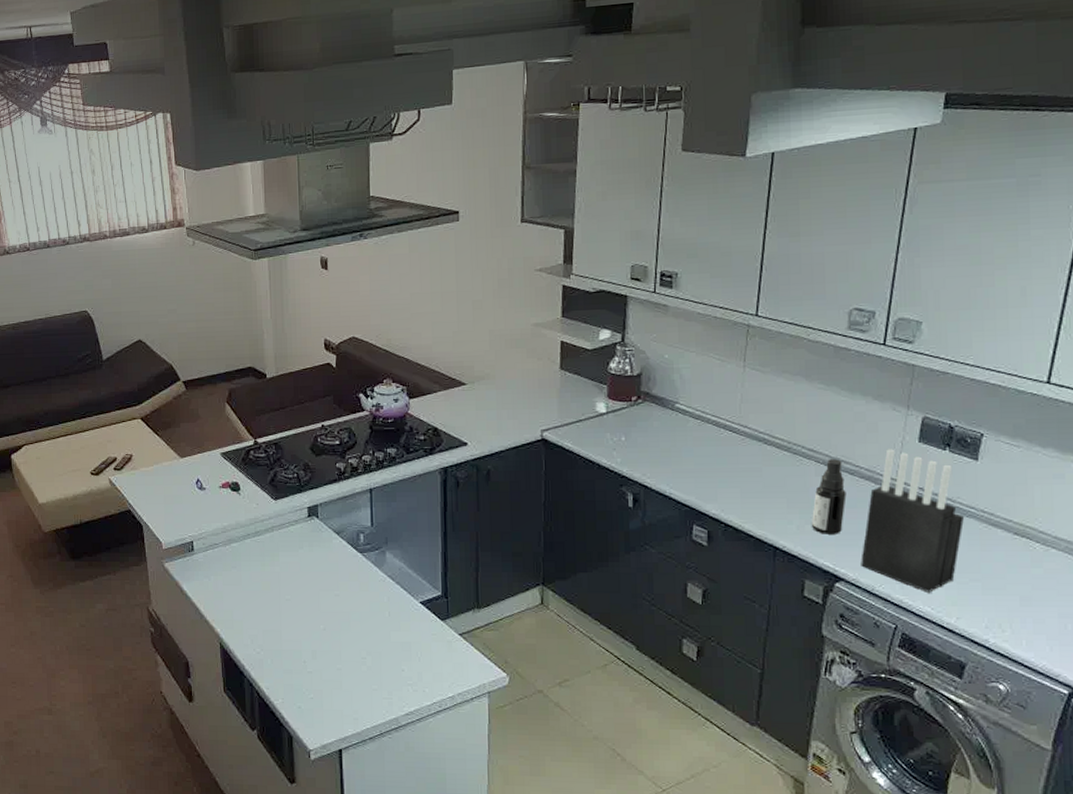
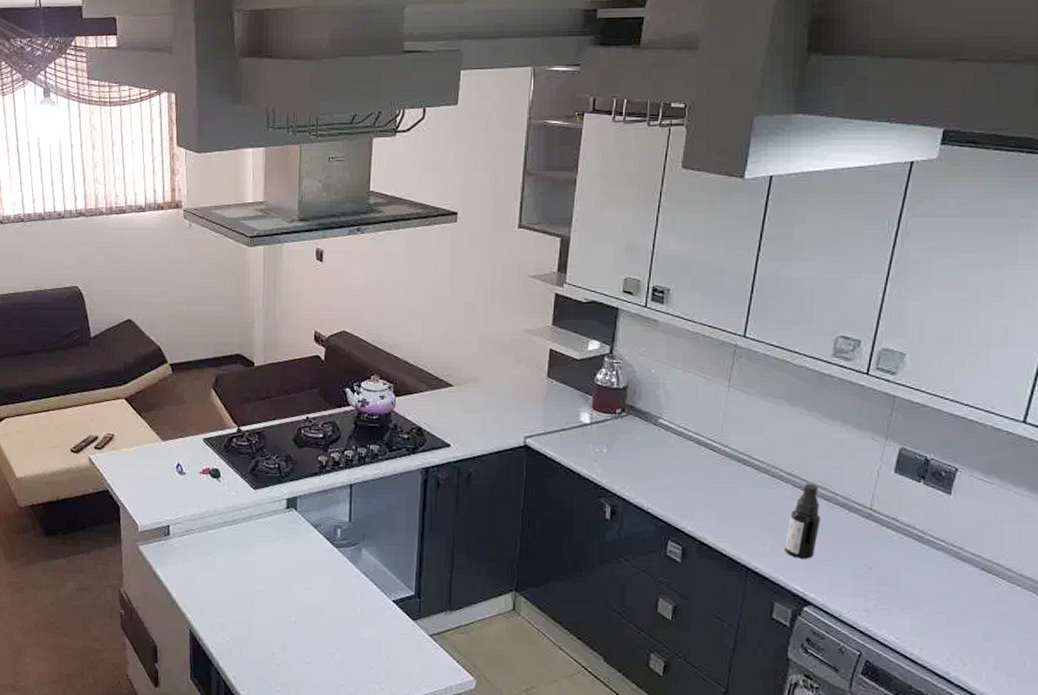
knife block: present [861,449,965,593] -> none [830,477,935,622]

